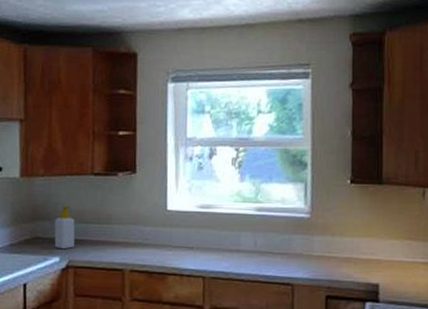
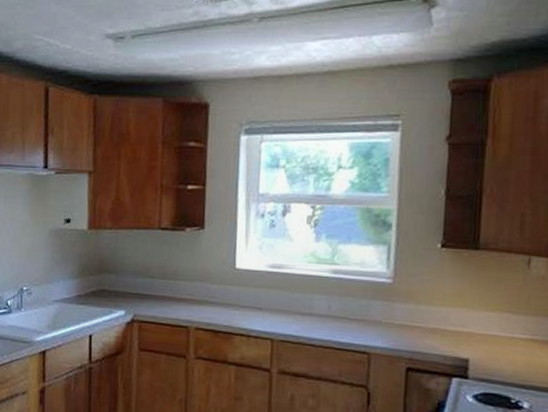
soap bottle: present [54,205,75,250] -> none [120,259,141,303]

